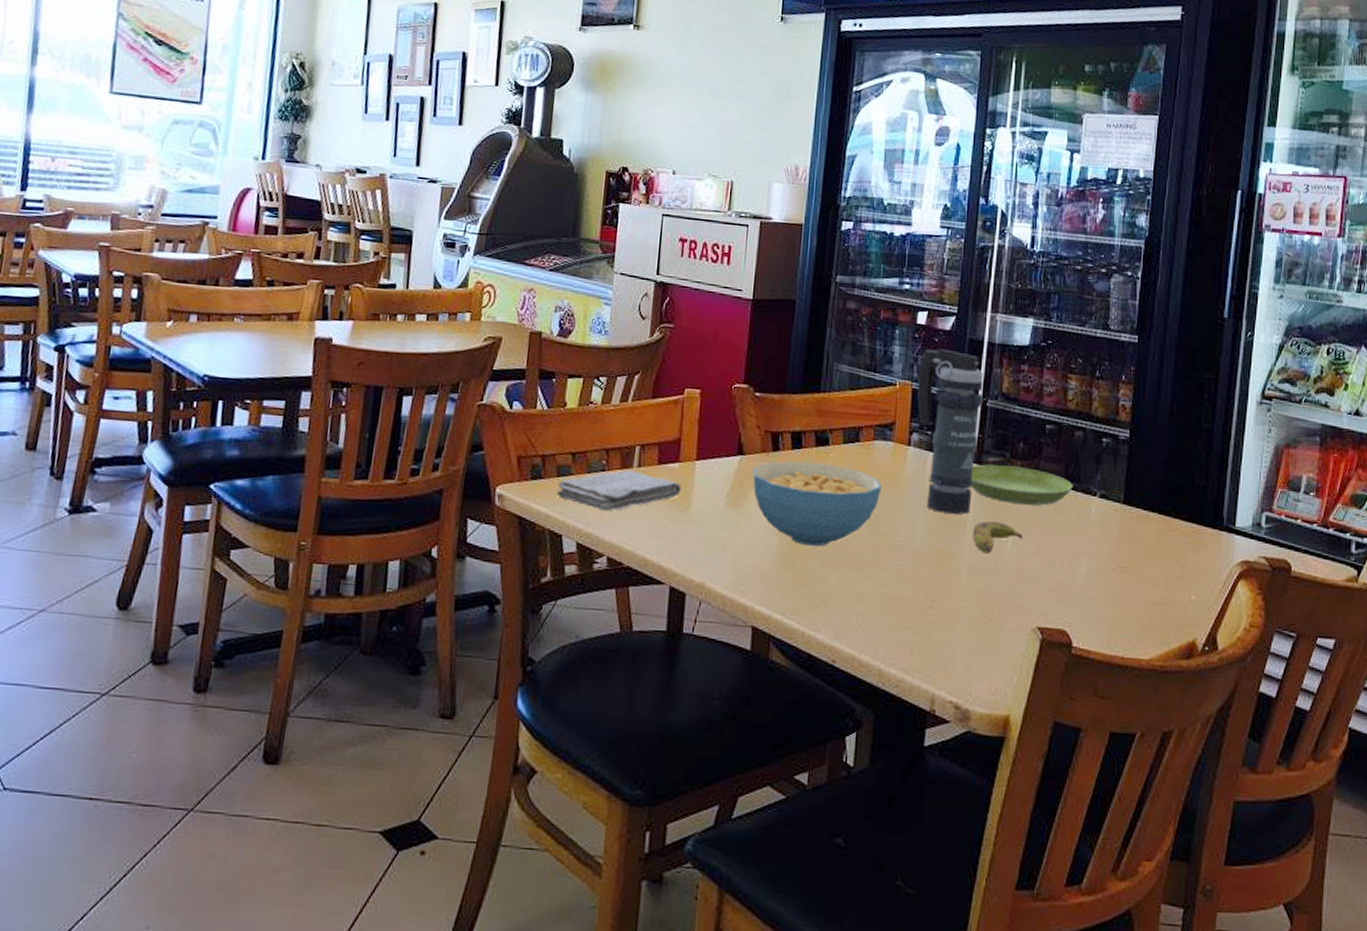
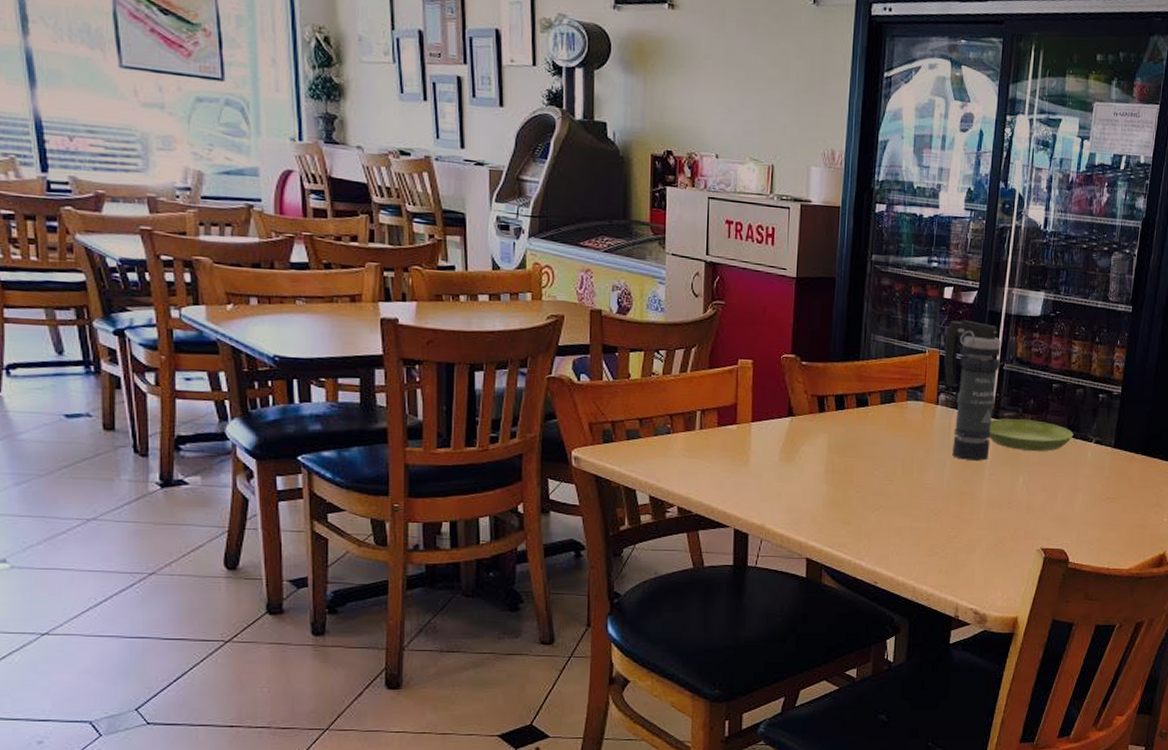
washcloth: present [557,470,681,512] -> none [629,432,740,469]
cereal bowl: present [753,461,882,547] -> none [802,420,914,492]
banana: present [973,521,1023,554] -> none [990,465,1032,492]

